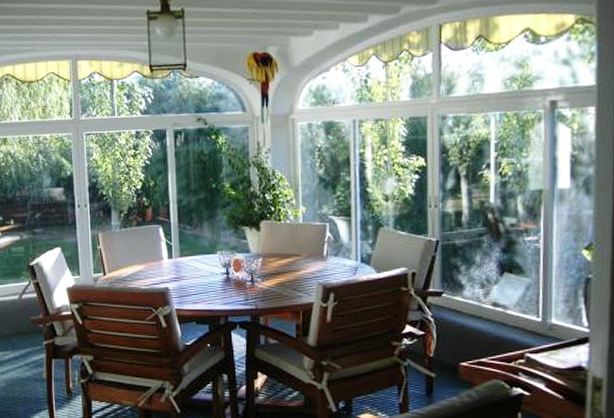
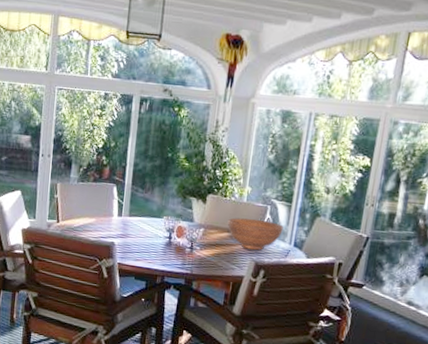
fruit bowl: none [286,240,347,273] -> present [227,217,284,250]

